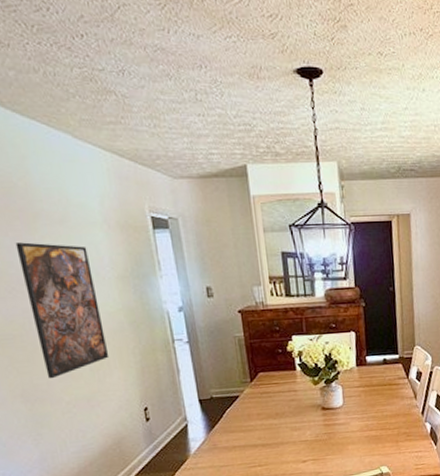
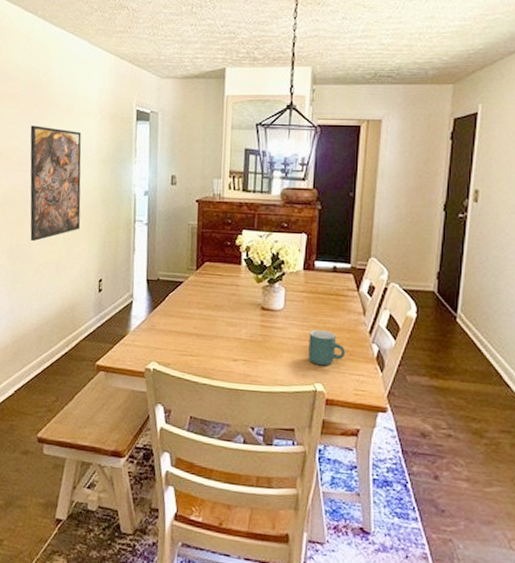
mug: none [369,418,404,451] -> present [308,330,346,366]

